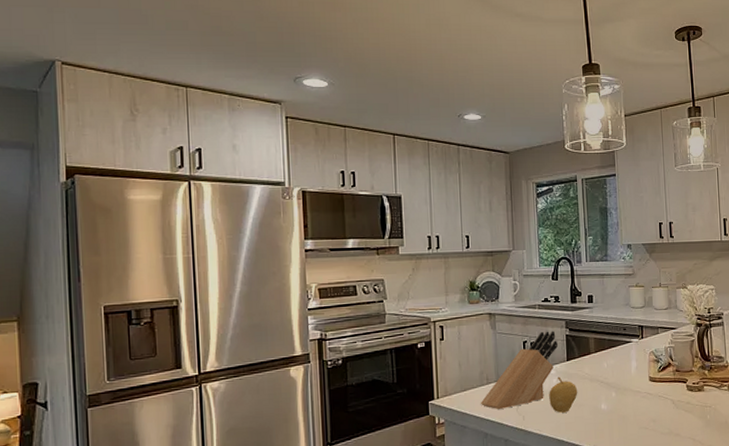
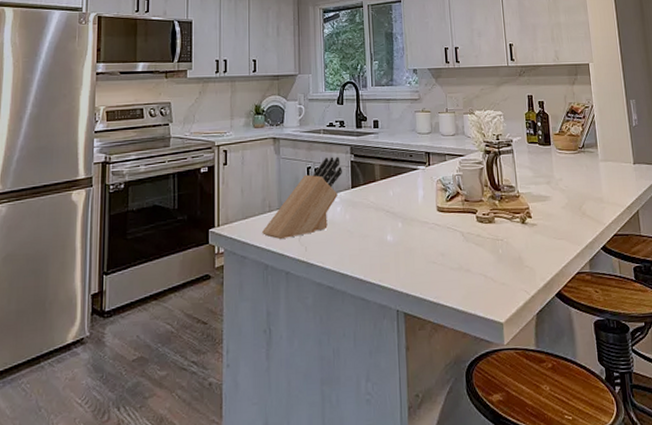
fruit: present [549,376,578,413] -> none [332,205,363,244]

